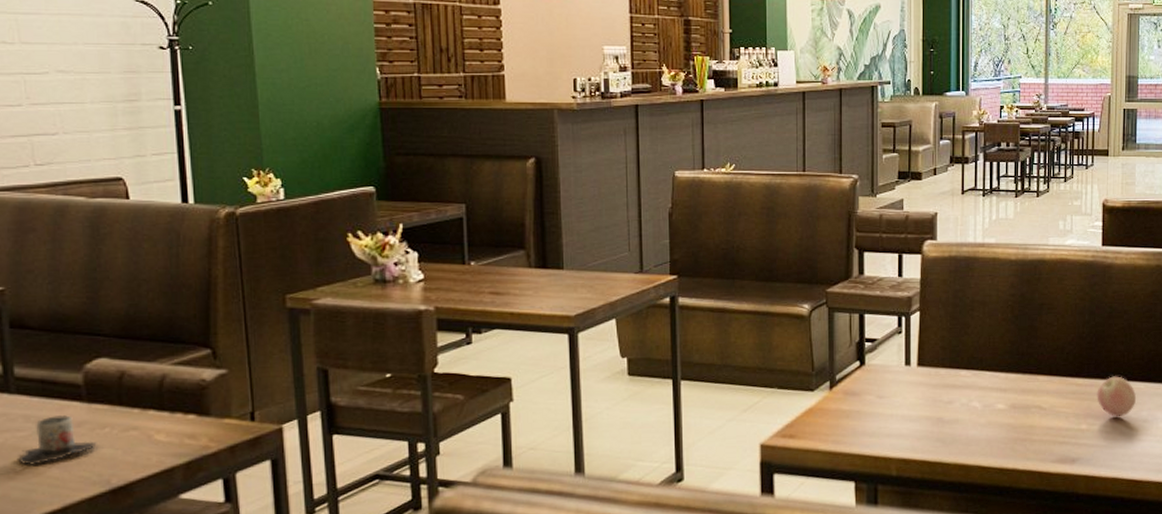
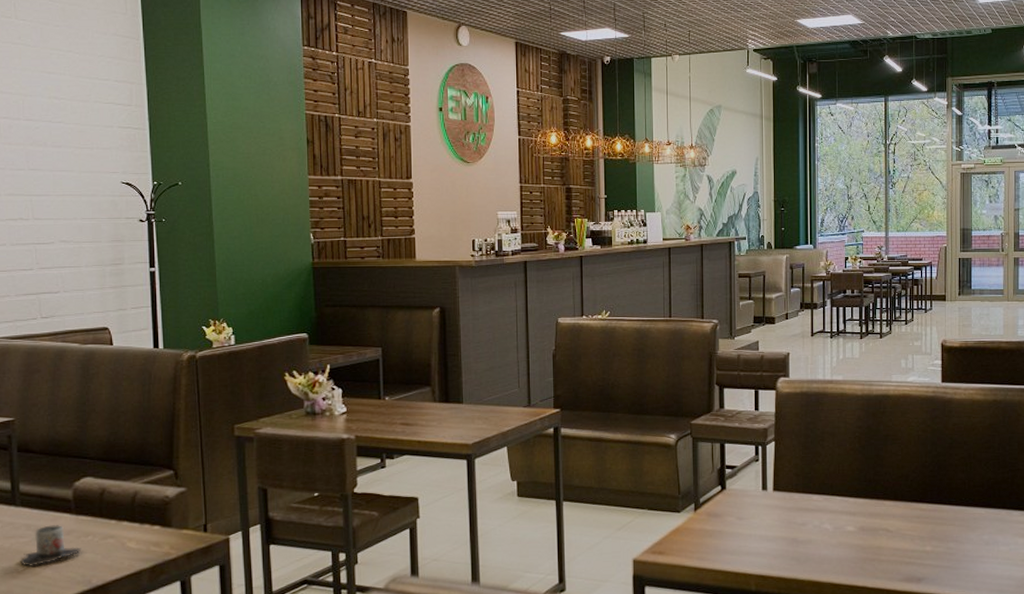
apple: present [1097,376,1137,417] -> none [940,502,978,540]

